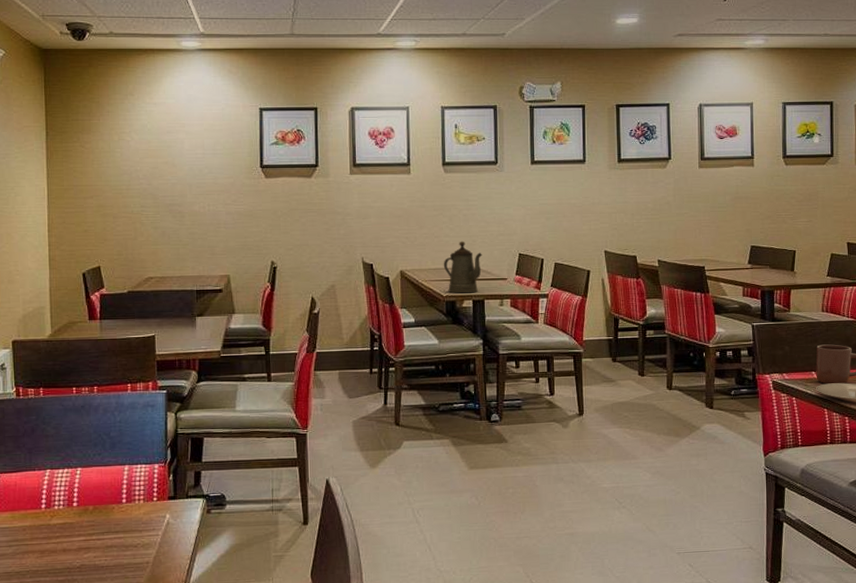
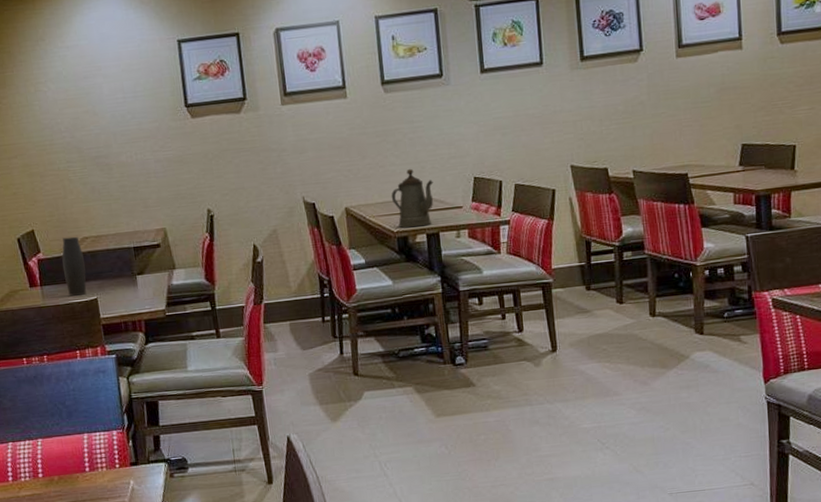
vase: none [125,275,147,331] -> present [62,236,87,296]

